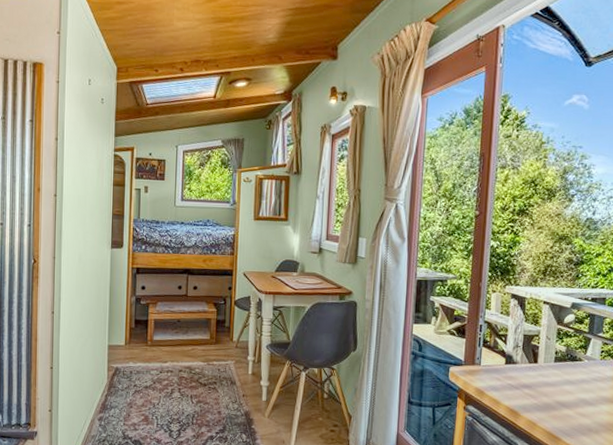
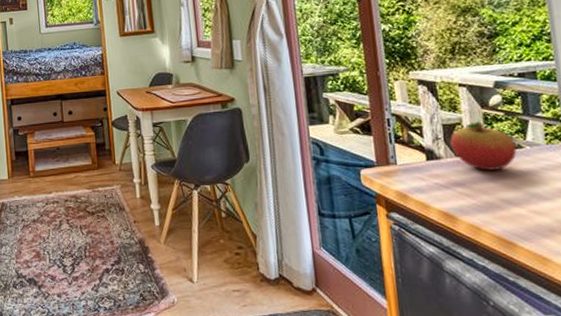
fruit: none [526,335,578,377] -> present [450,121,517,170]

